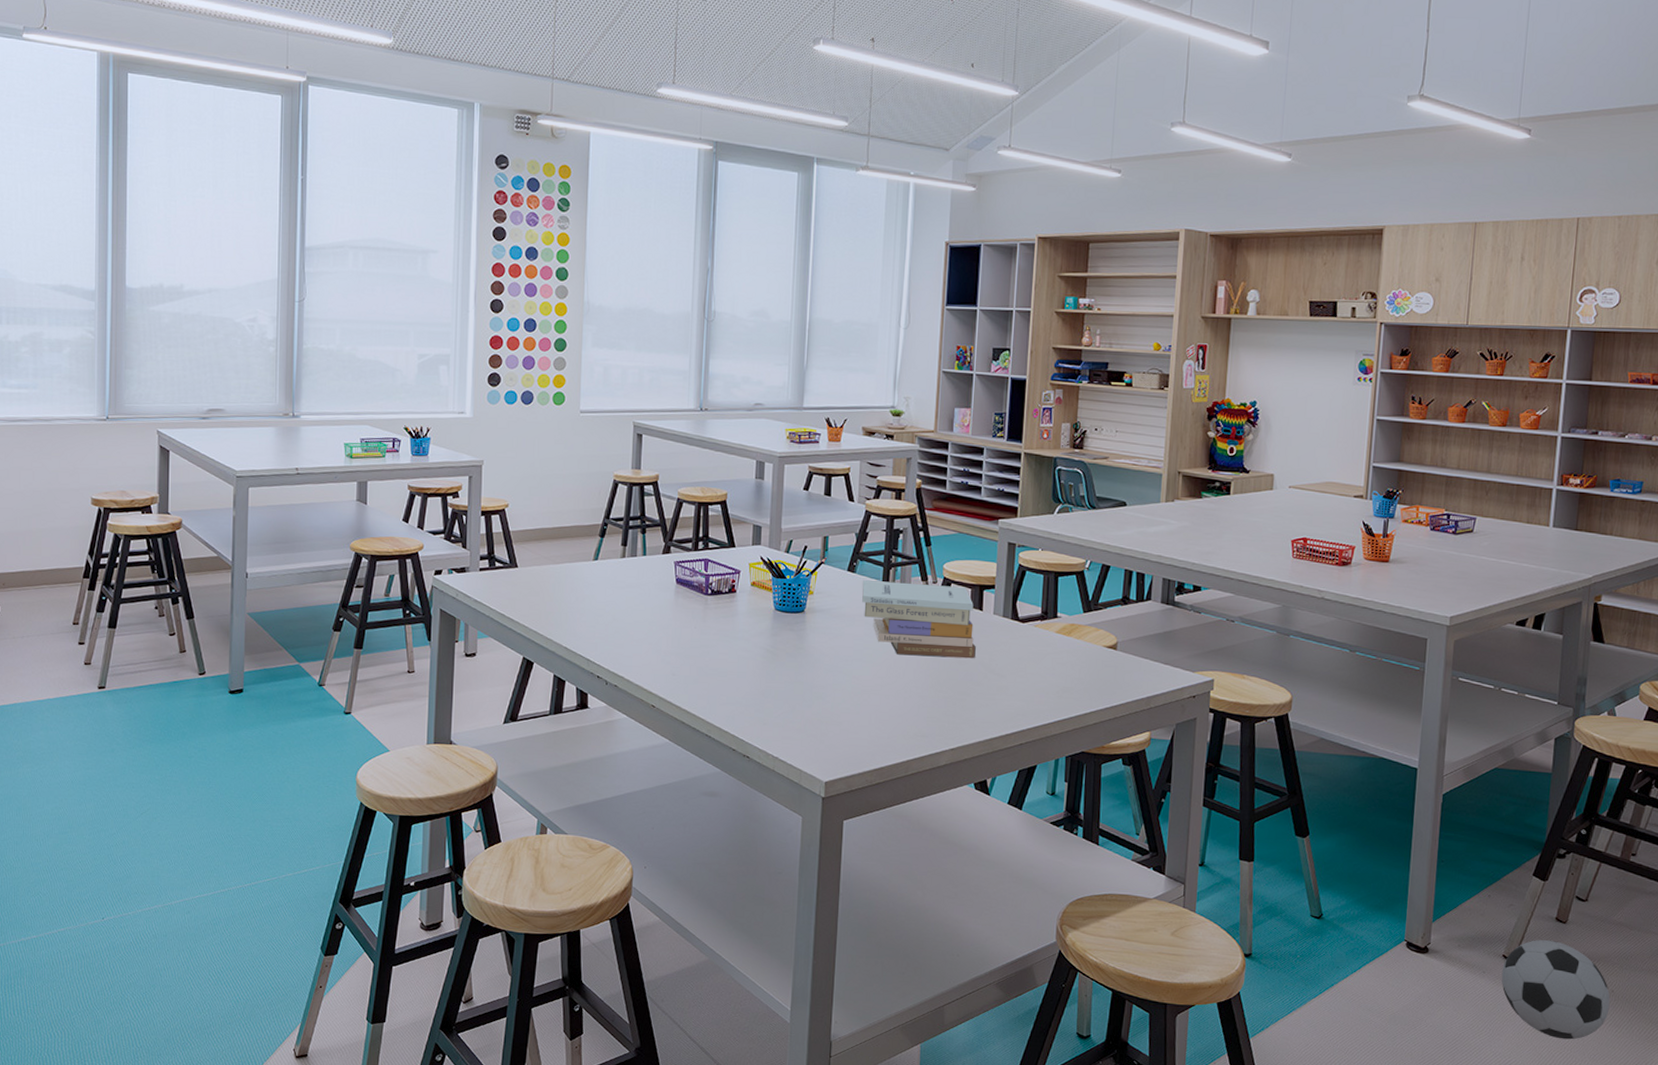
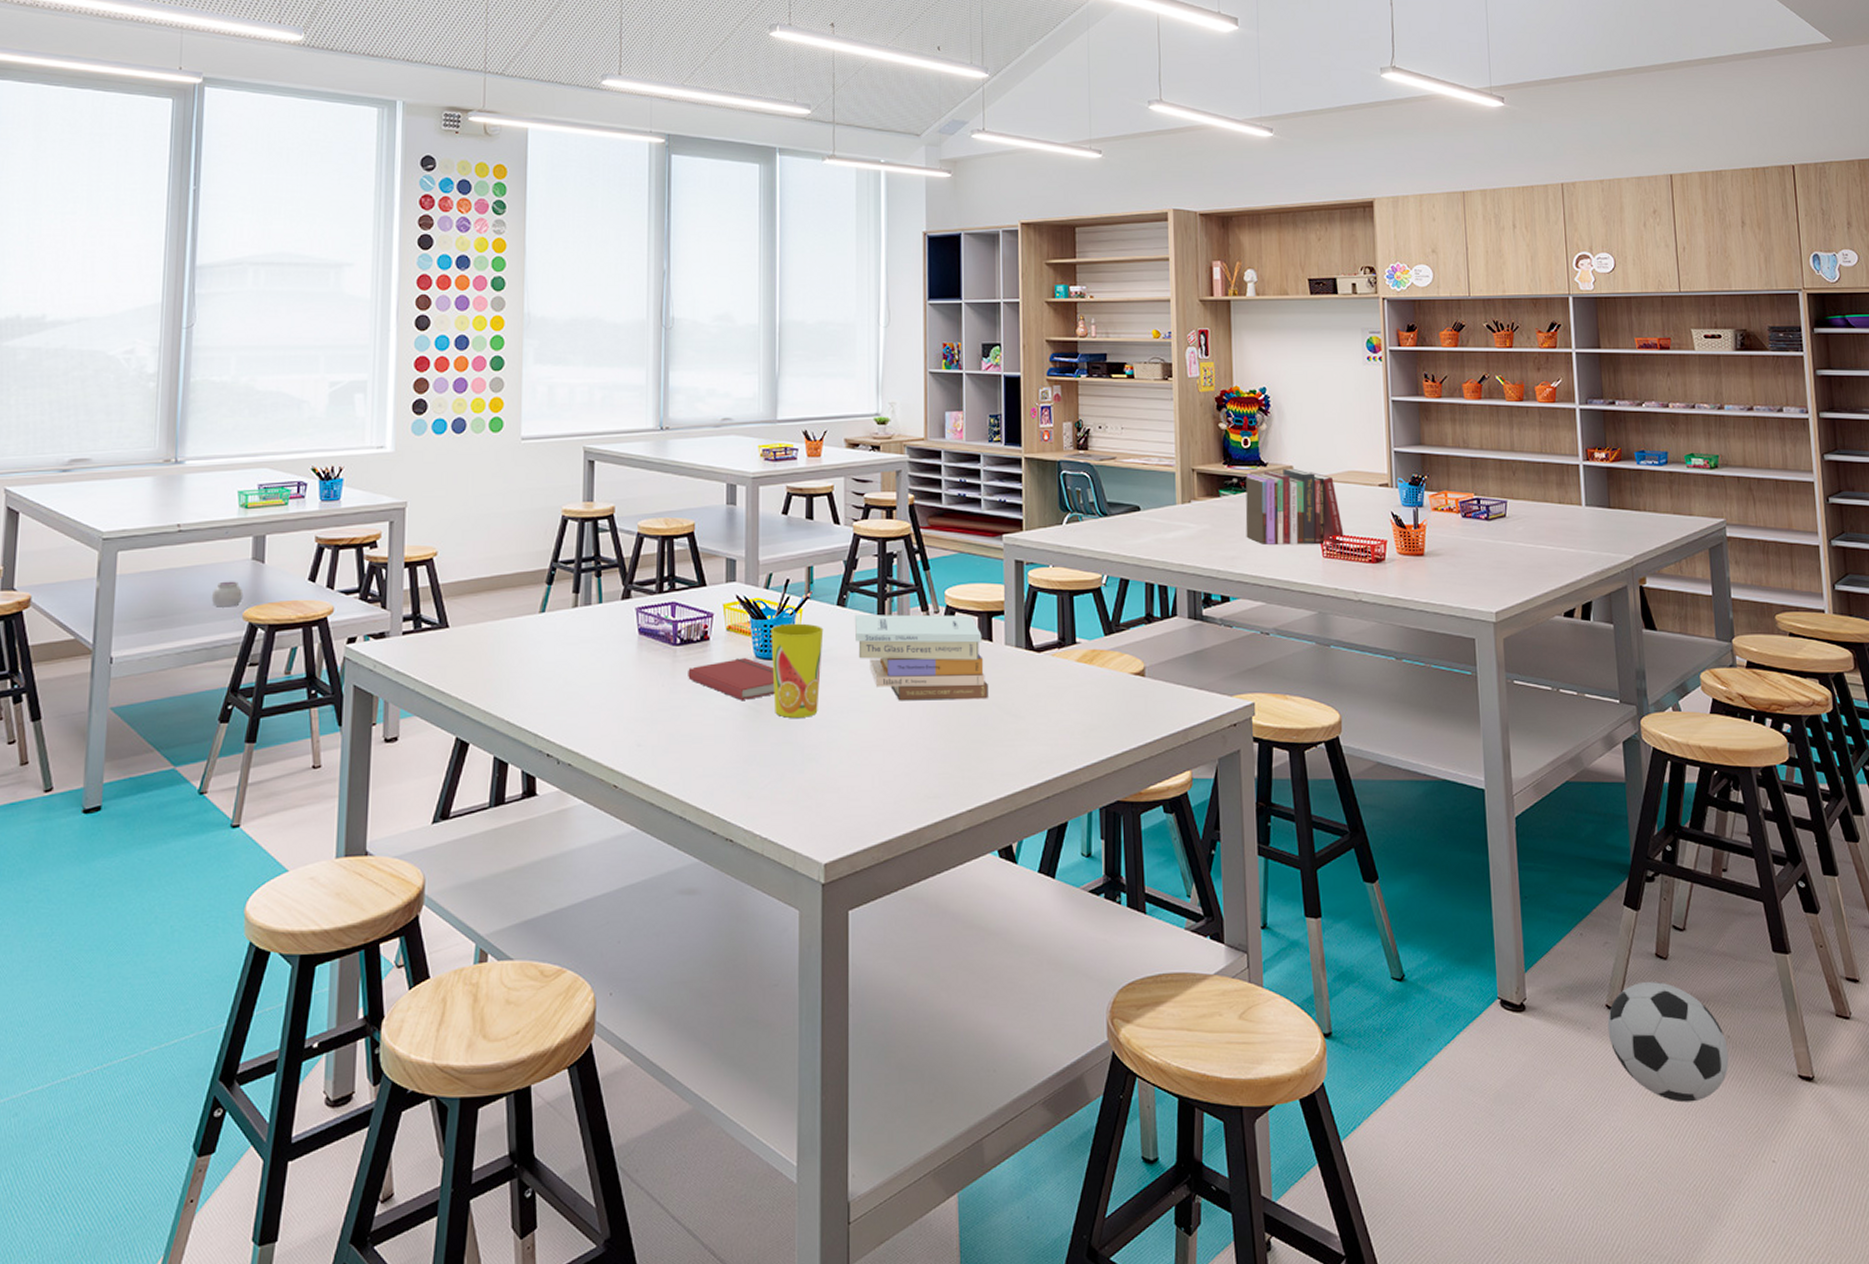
jar: none [324,517,350,539] -> present [211,581,244,607]
book: none [717,609,791,645] -> present [688,658,775,701]
cup: none [788,583,835,663] -> present [771,623,824,718]
books: none [1222,476,1316,548] -> present [1245,468,1346,545]

